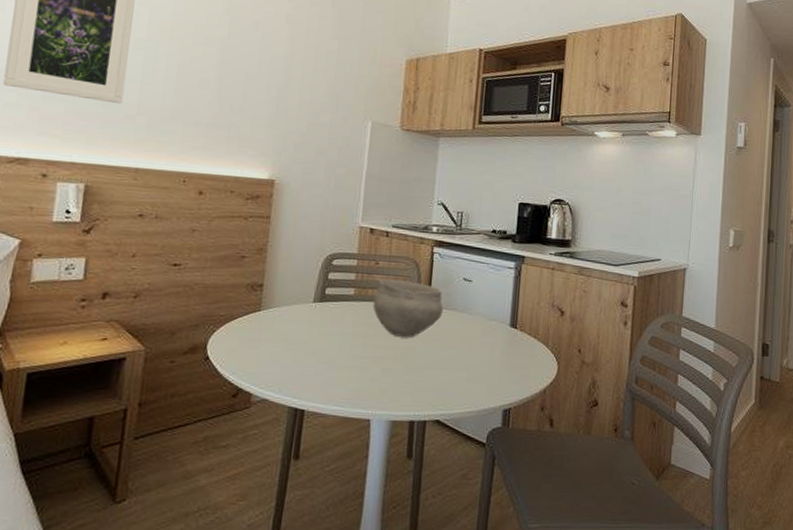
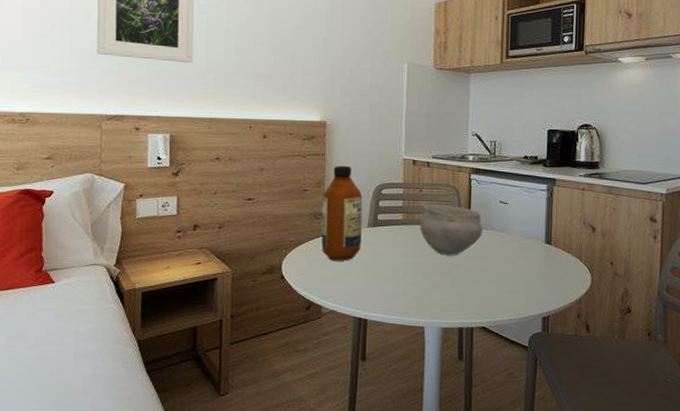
bottle: none [257,230,310,341] -> present [321,165,363,261]

